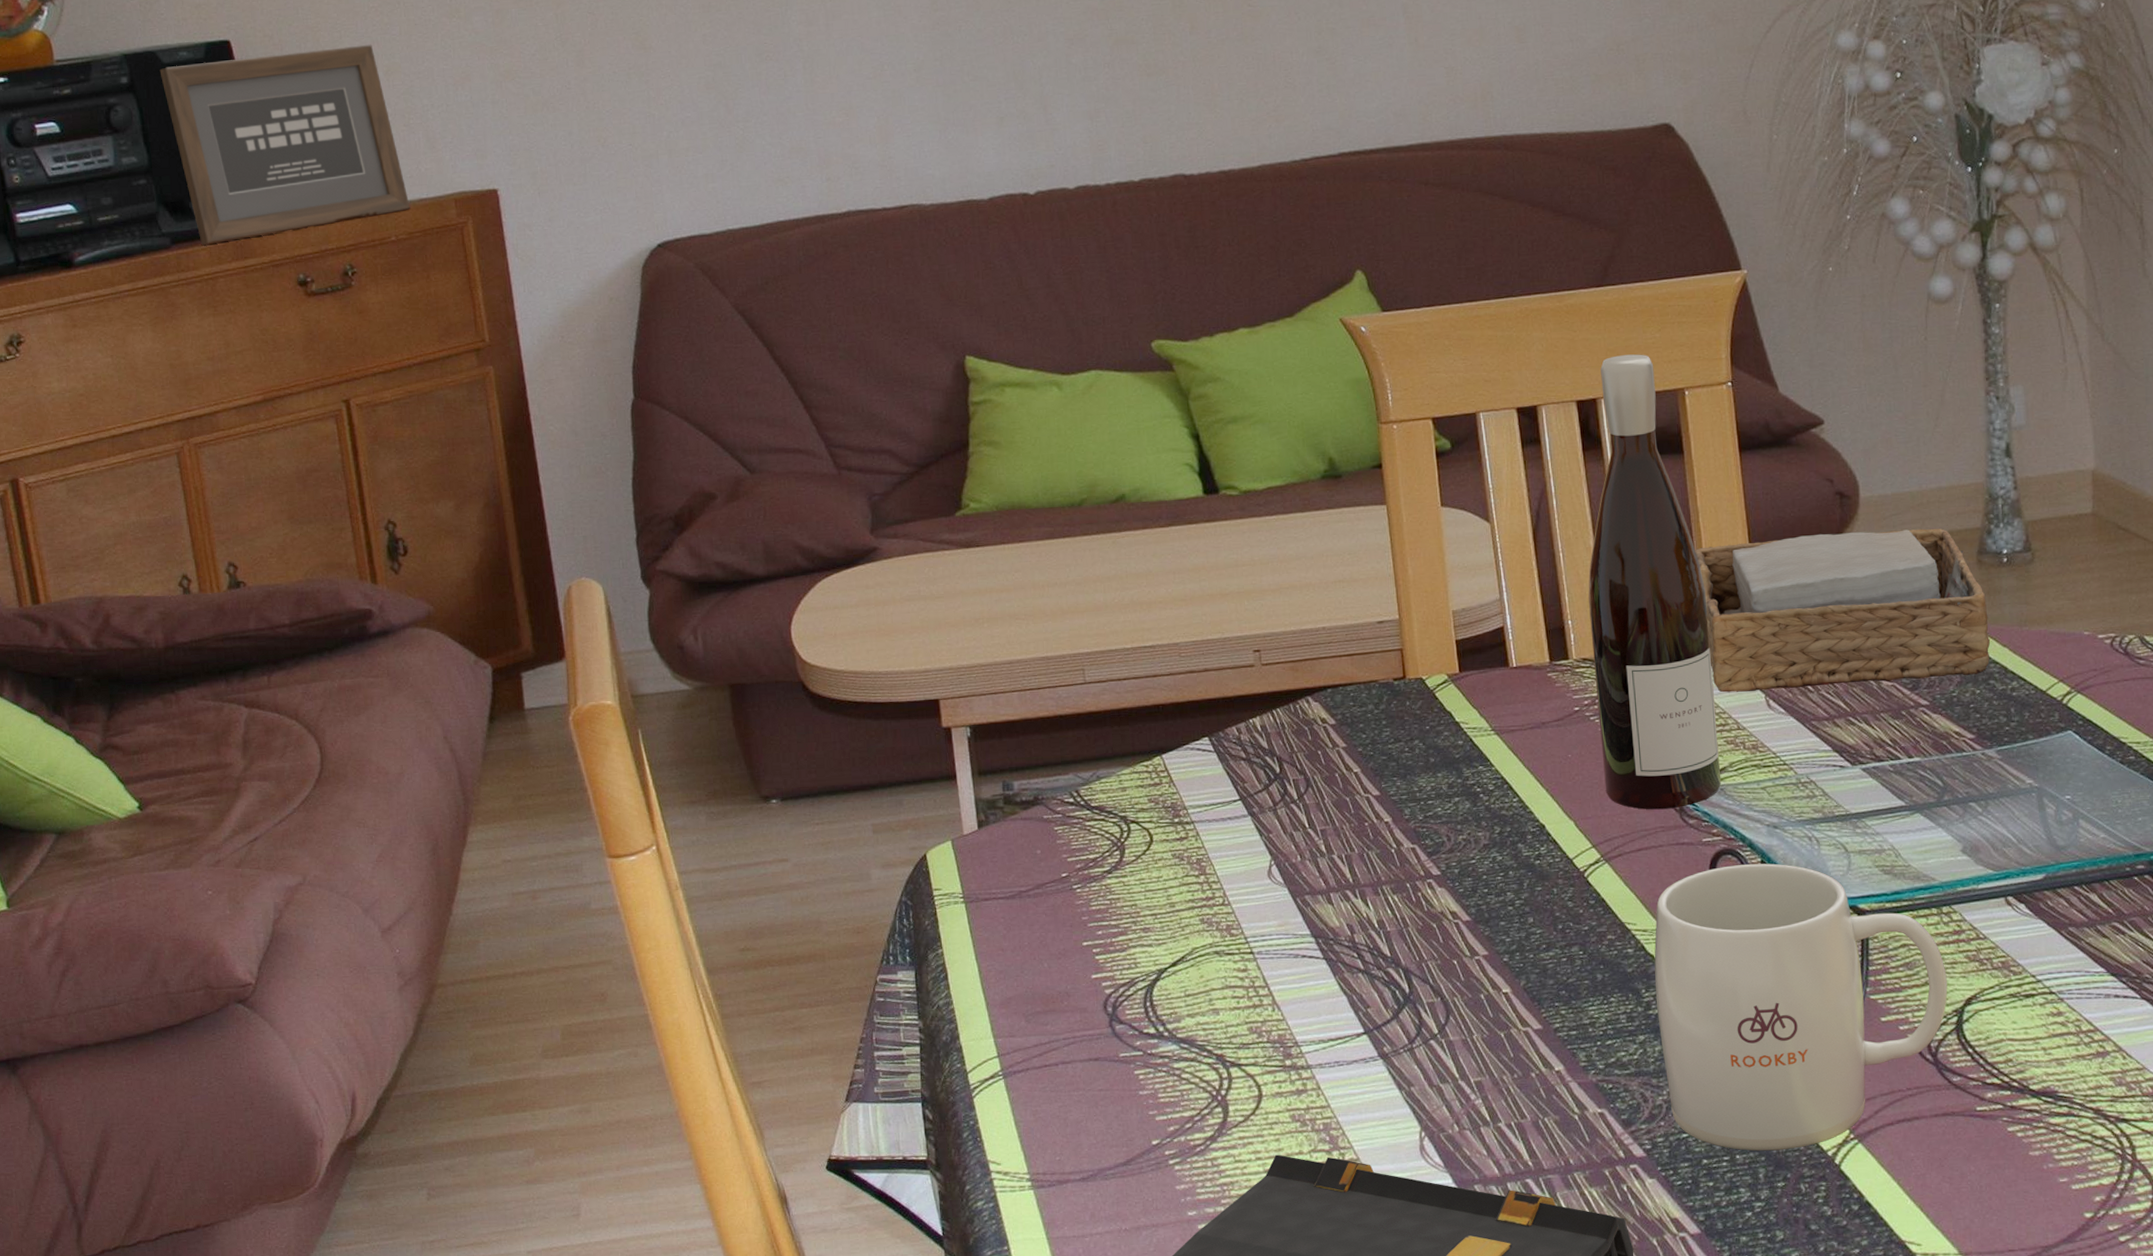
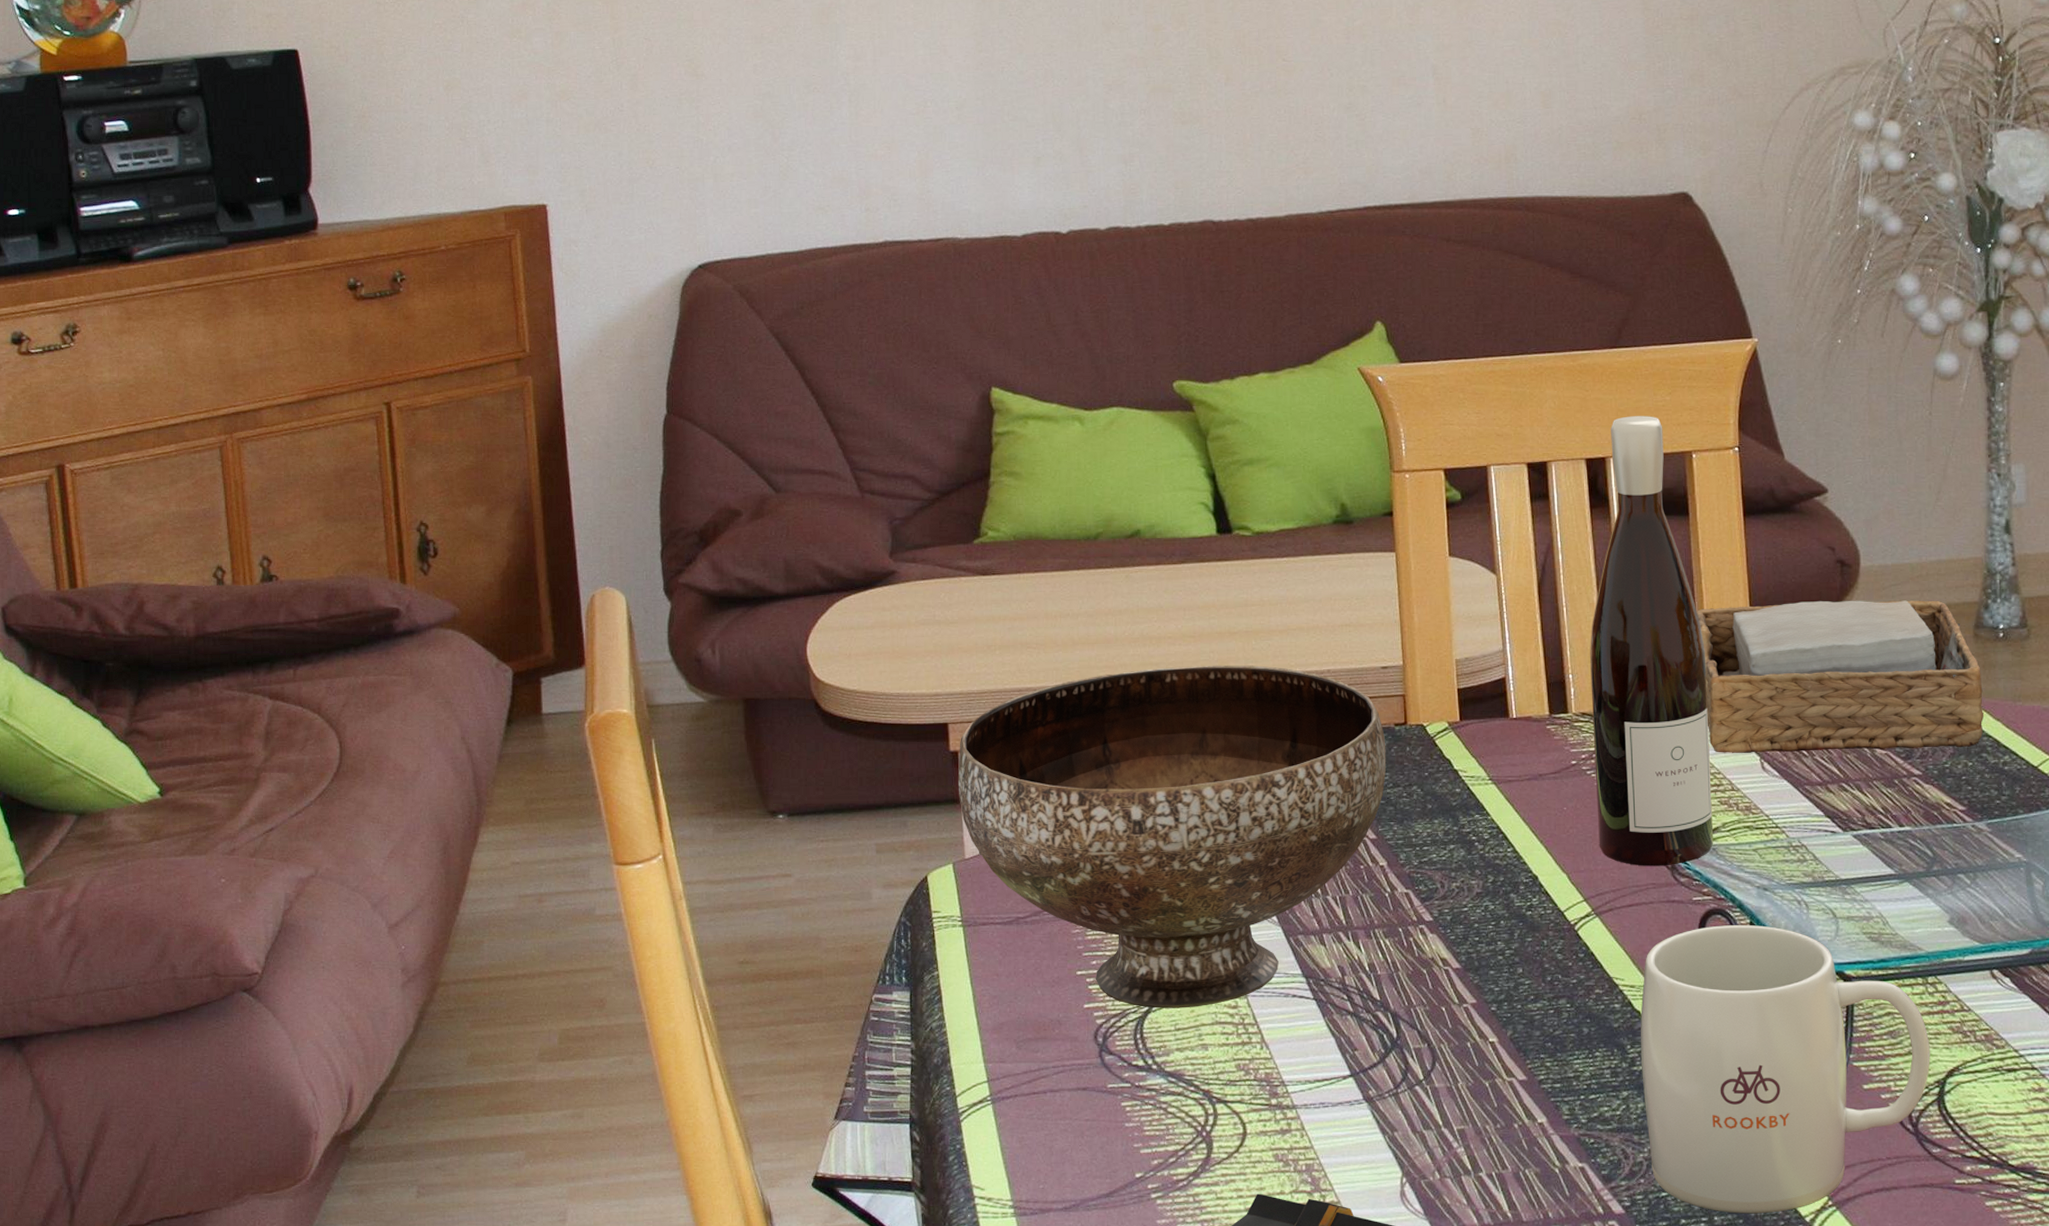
picture frame: present [159,44,411,245] -> none [228,59,461,246]
bowl: none [951,626,1387,976] -> present [958,665,1387,1008]

